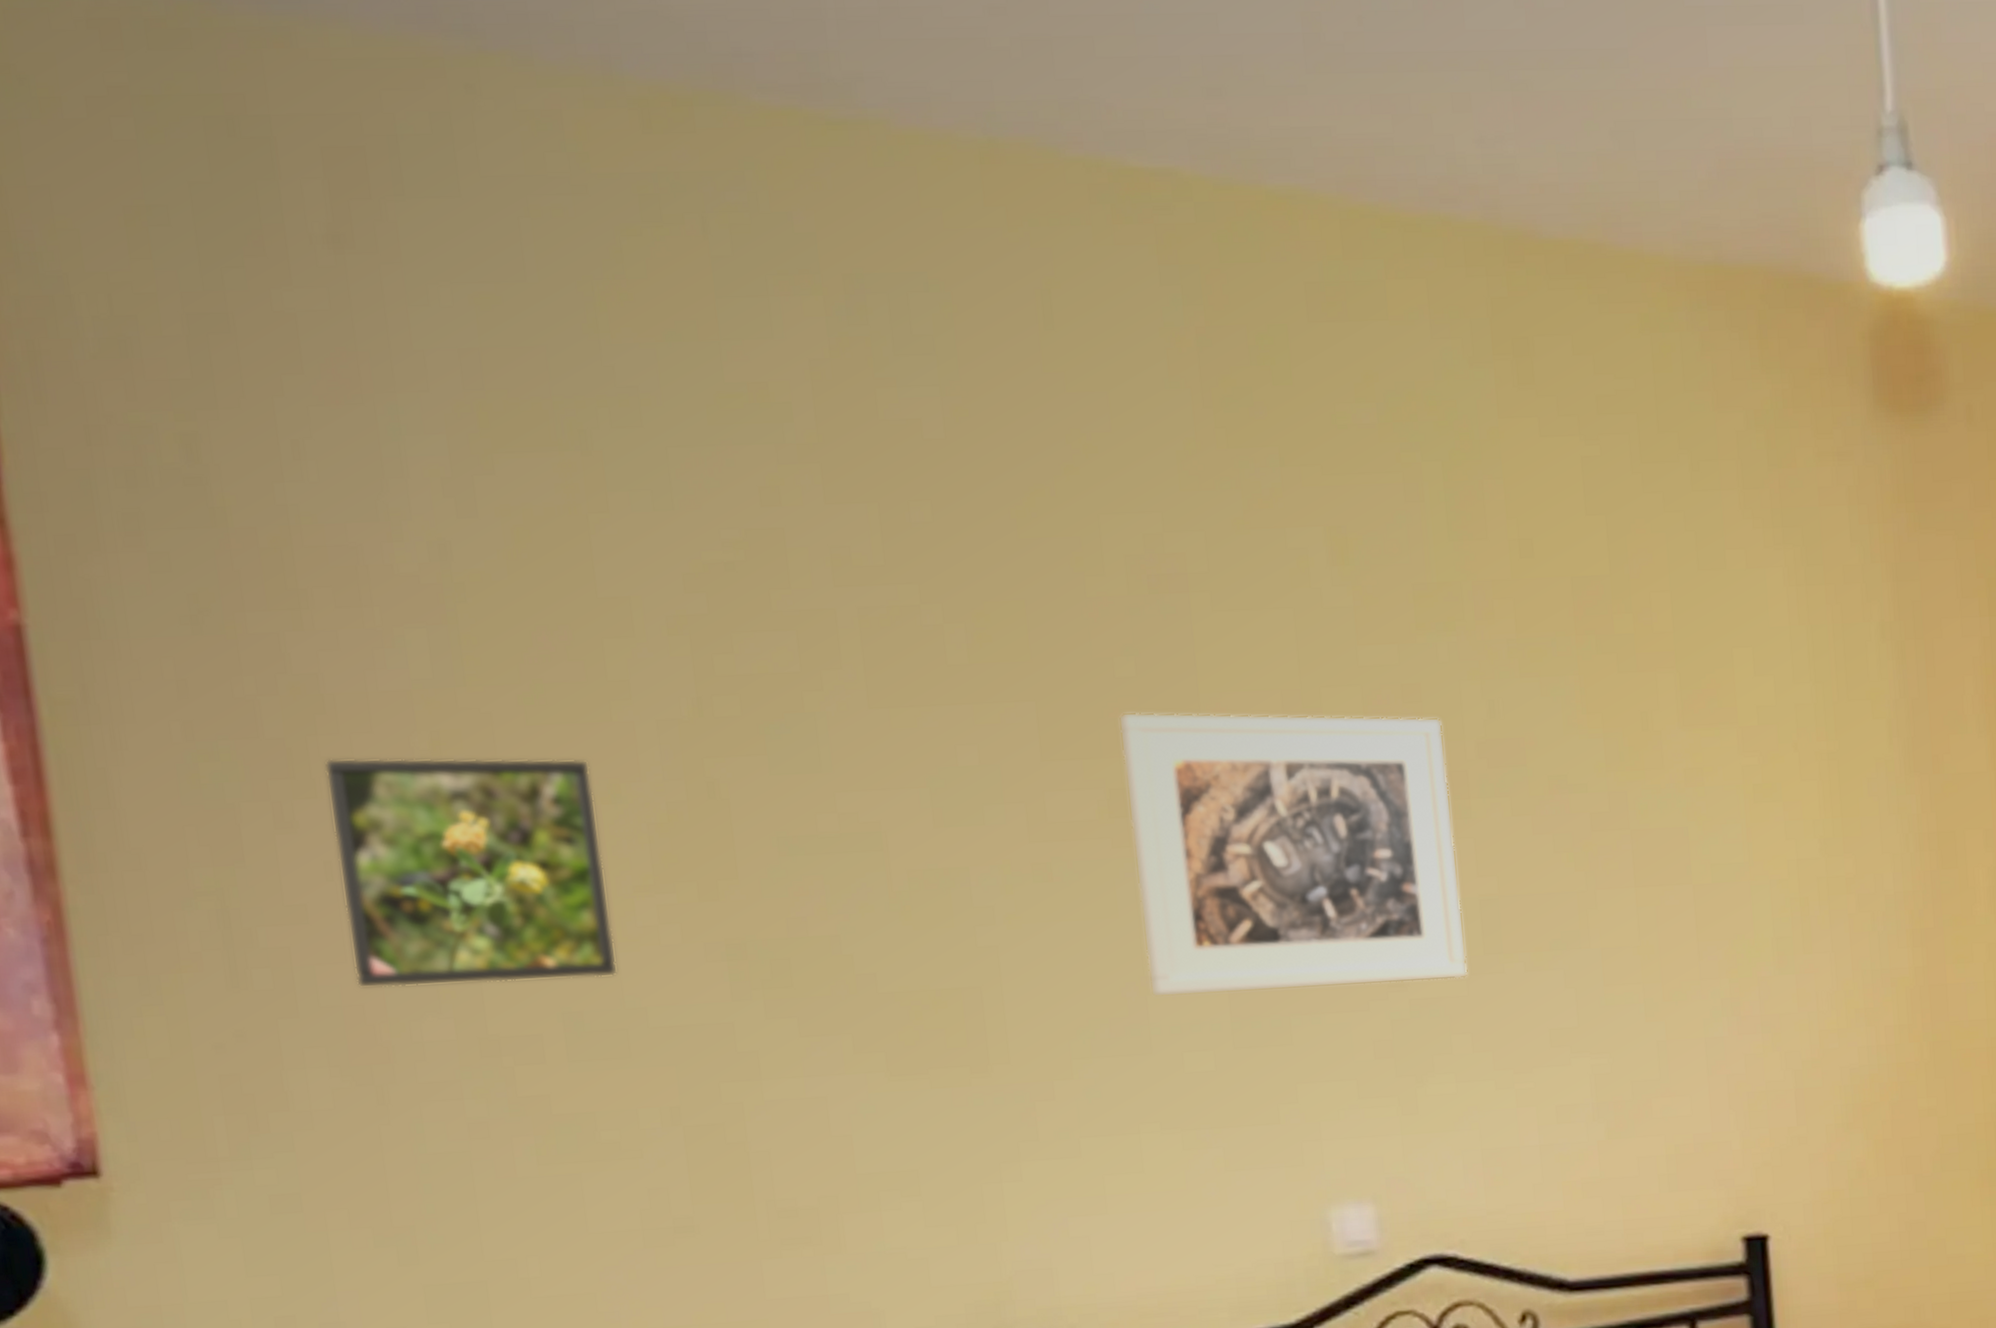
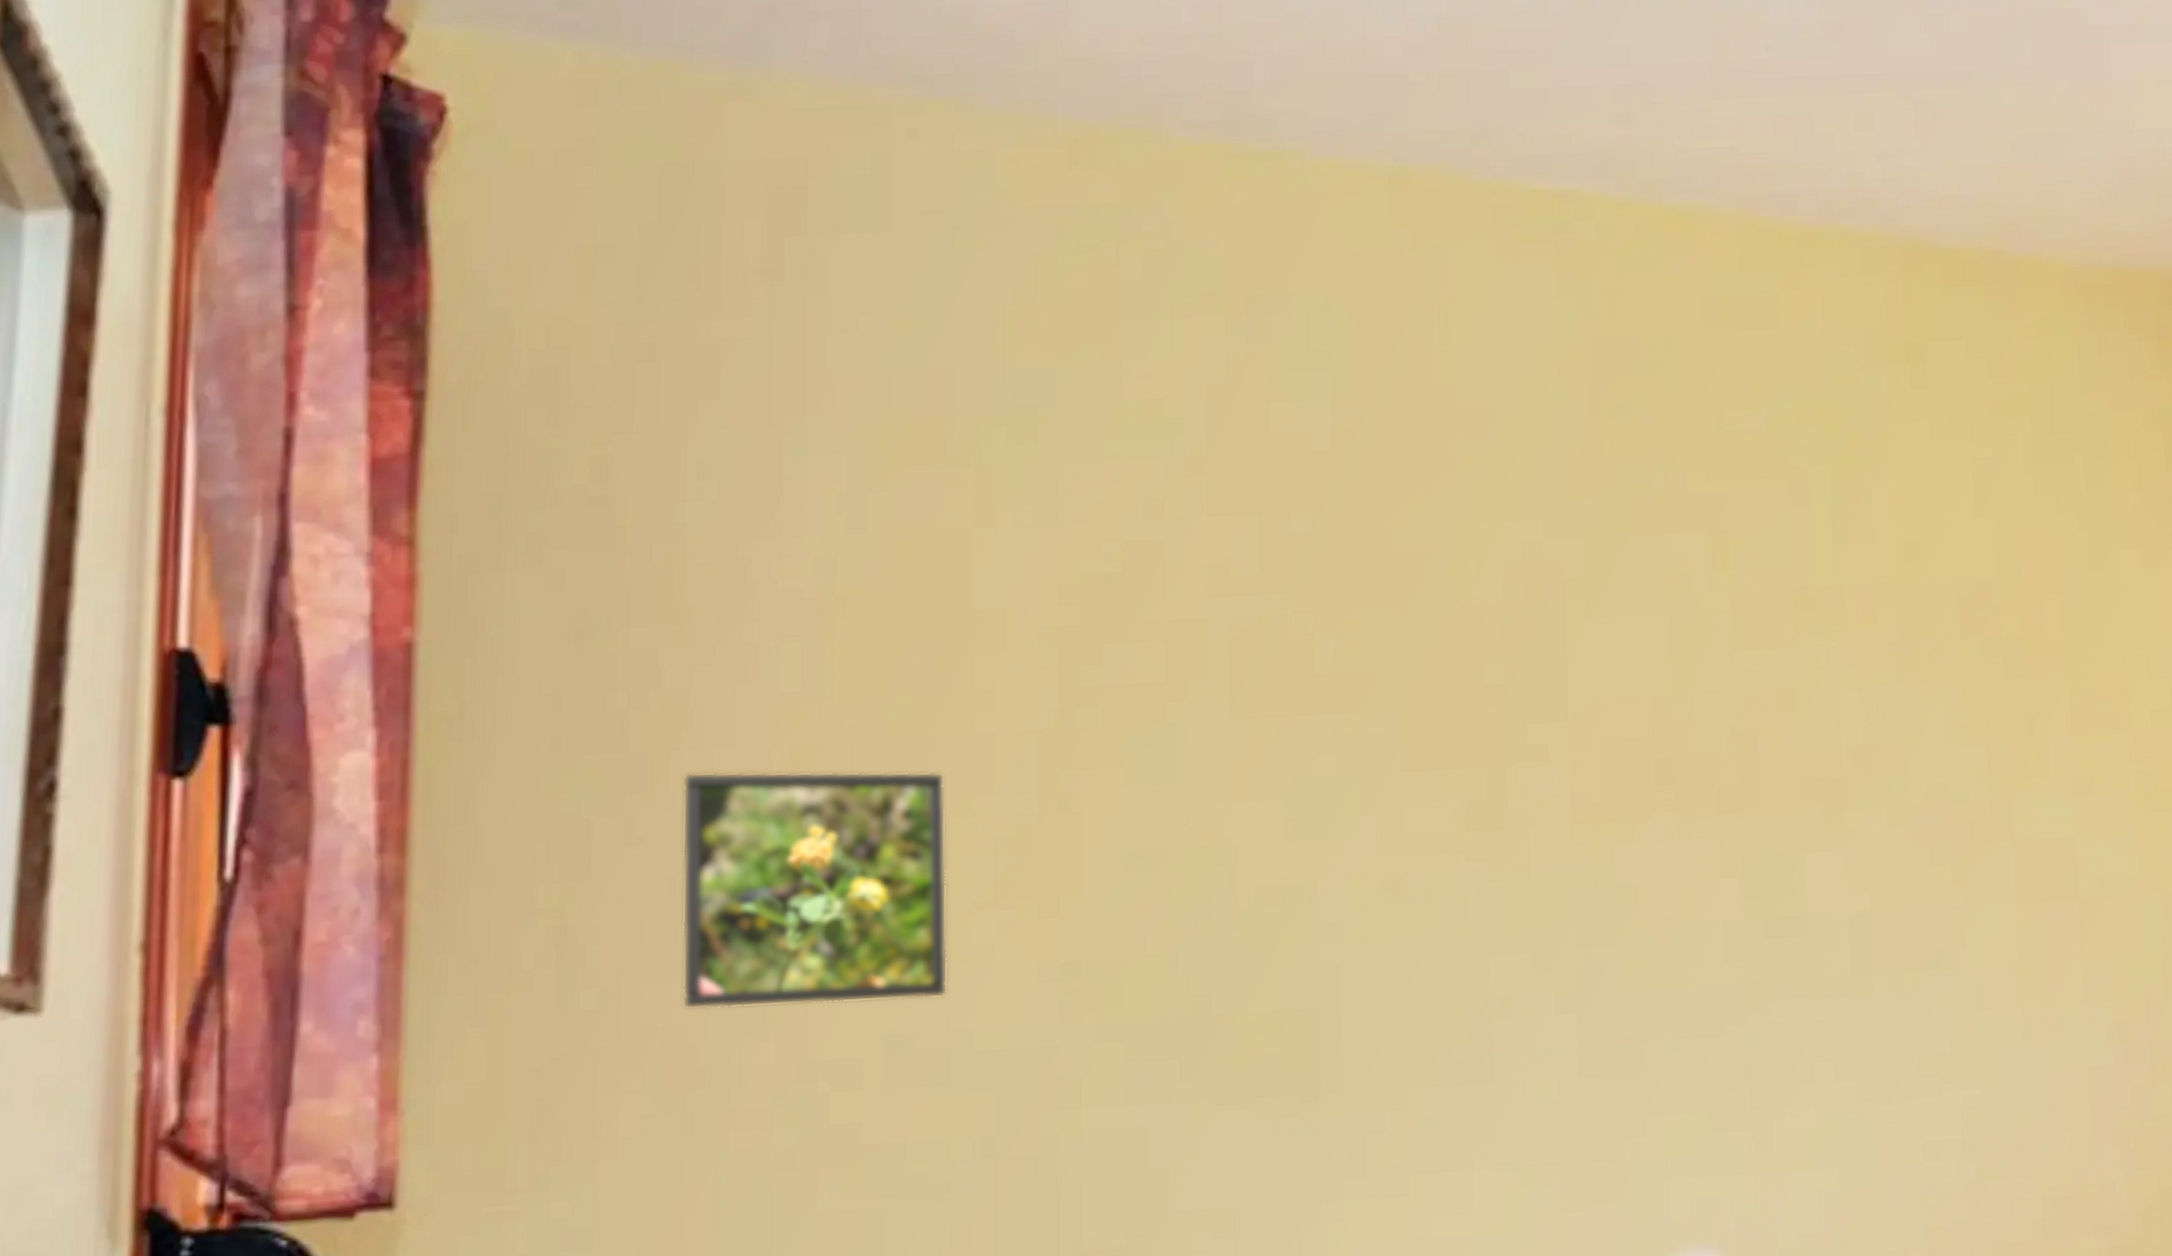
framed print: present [1118,712,1468,998] -> none [1483,720,1834,1021]

